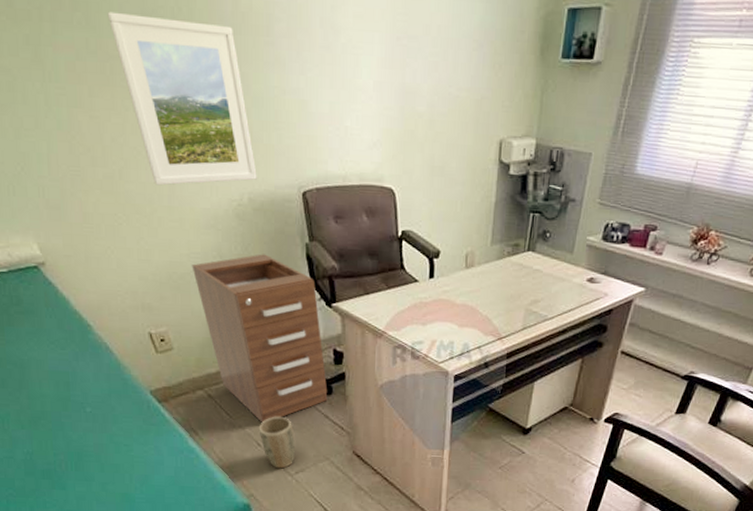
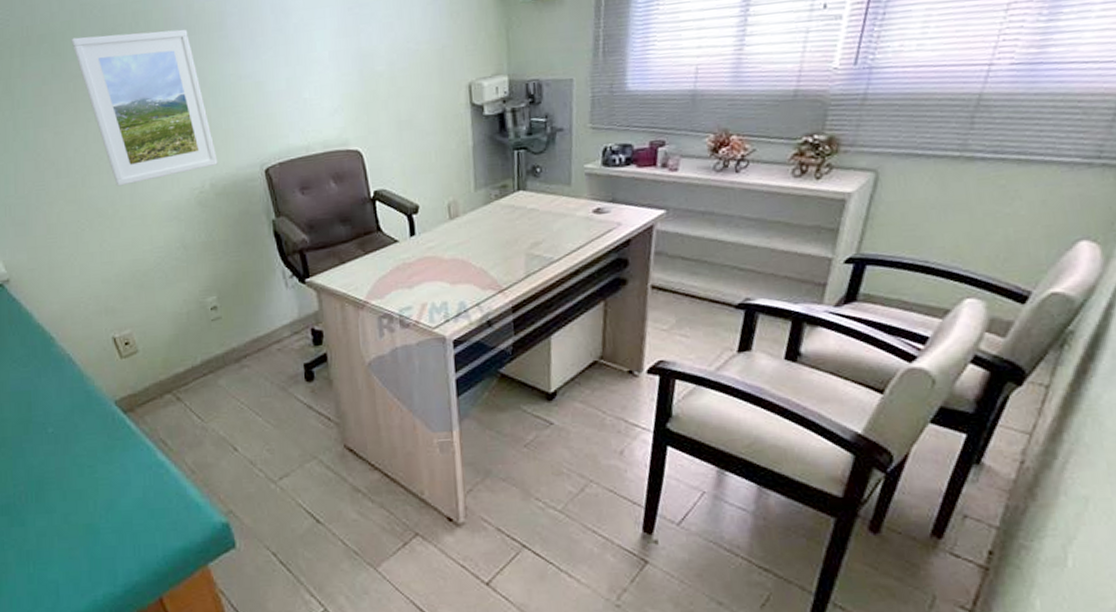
filing cabinet: present [192,254,328,423] -> none [155,237,310,423]
plant pot: present [259,417,295,469] -> none [234,414,277,476]

